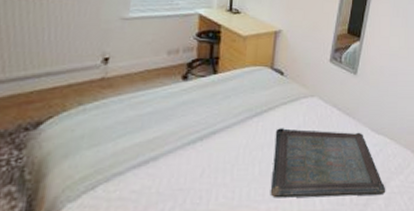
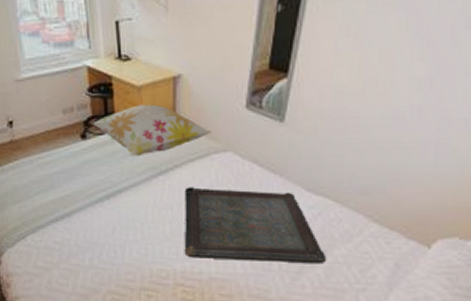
decorative pillow: none [195,52,302,98] -> present [92,104,211,156]

